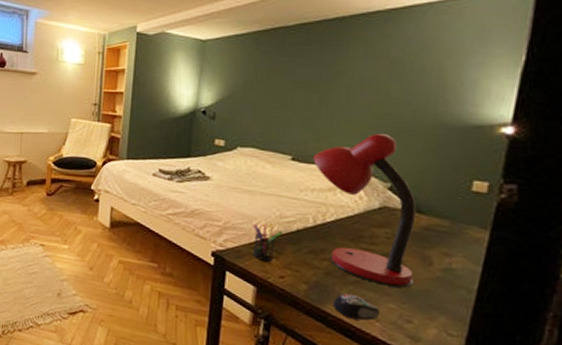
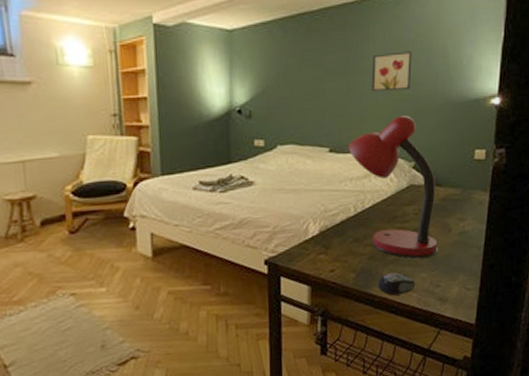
pen holder: present [252,223,283,262] -> none [301,219,329,259]
wall art: none [346,69,399,108] -> present [371,51,412,92]

